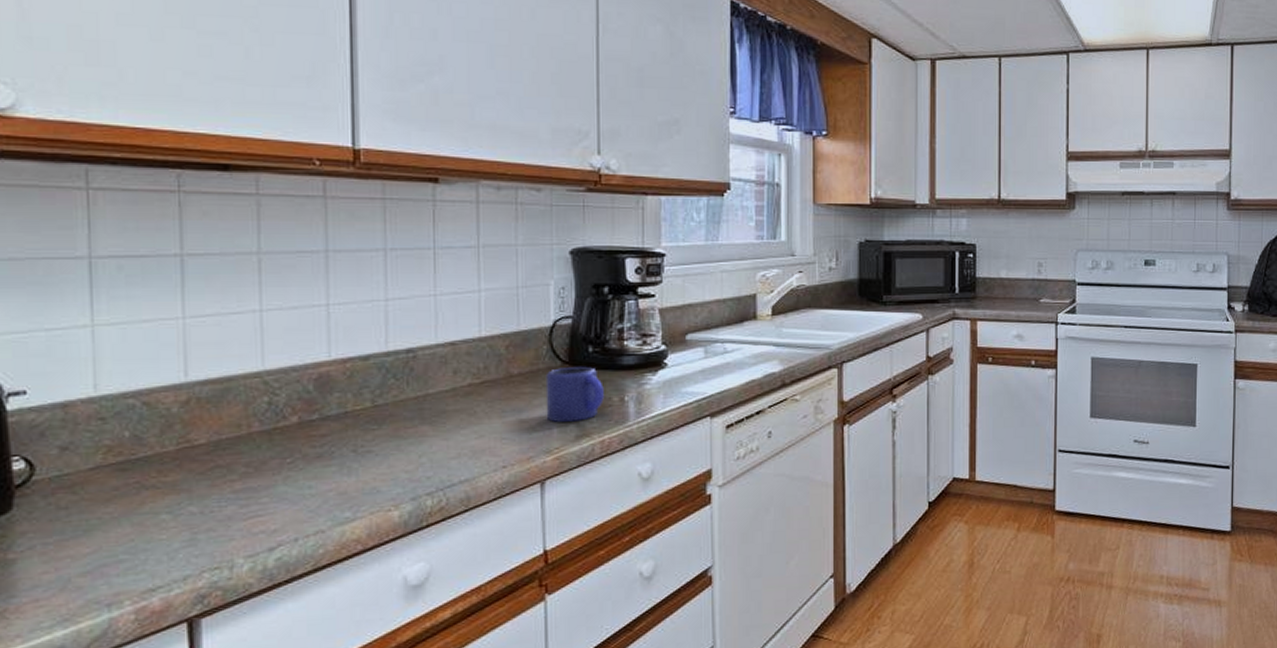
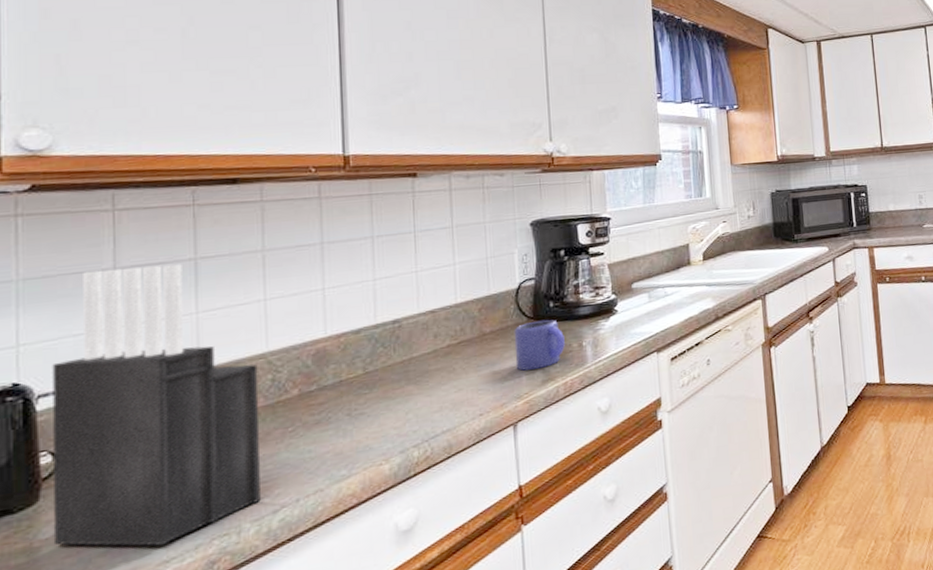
knife block: none [23,257,255,573] -> present [52,264,261,546]

